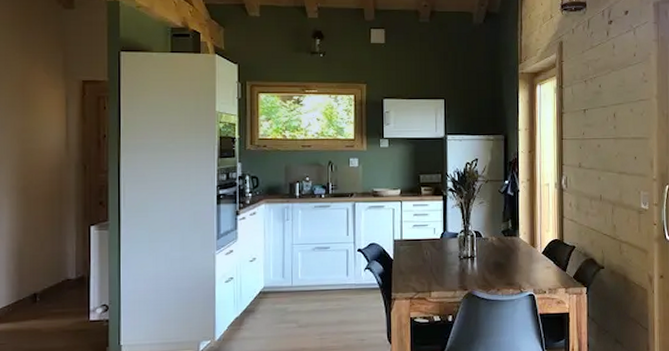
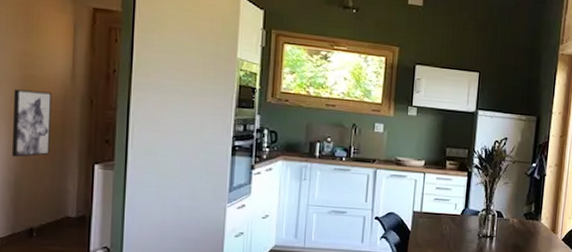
wall art: none [14,163,49,227] -> present [11,89,52,157]

